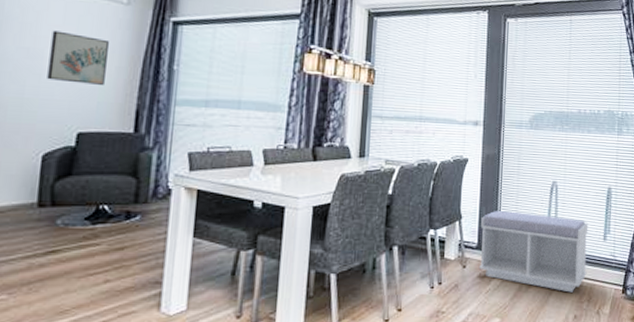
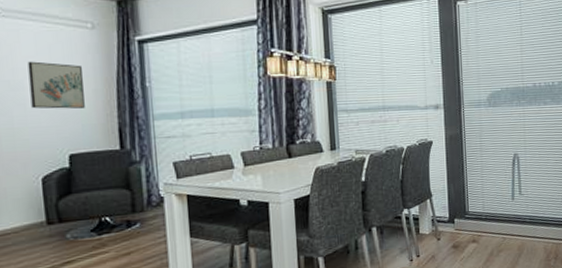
bench: present [478,211,588,293] -> none [450,185,552,253]

